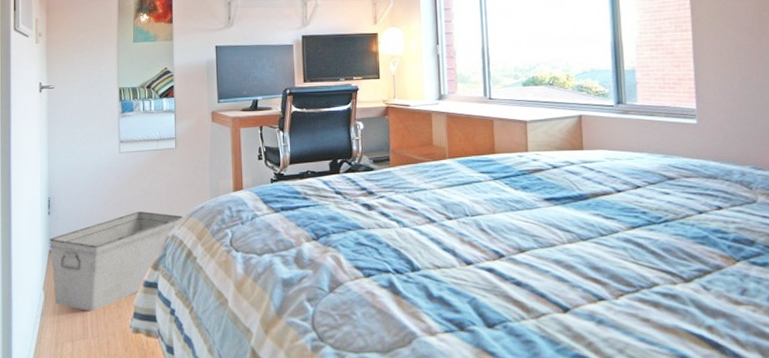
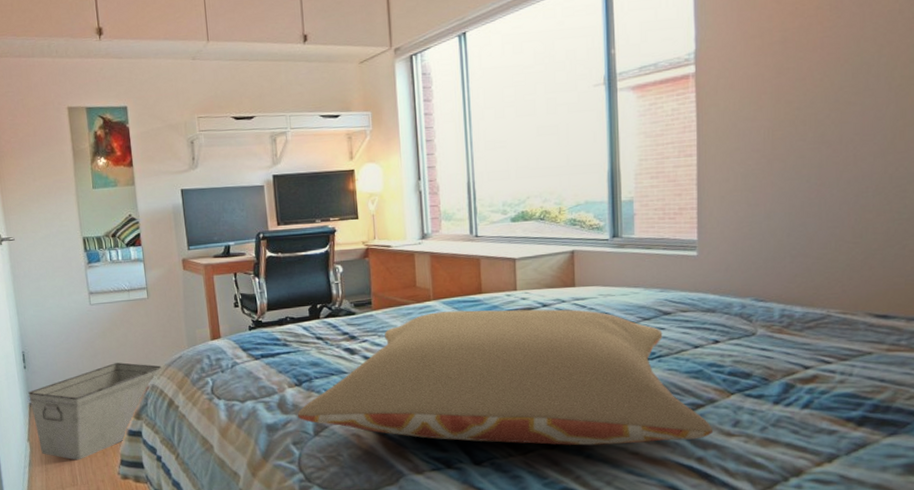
pillow: none [314,169,721,311] -> present [298,309,712,446]

